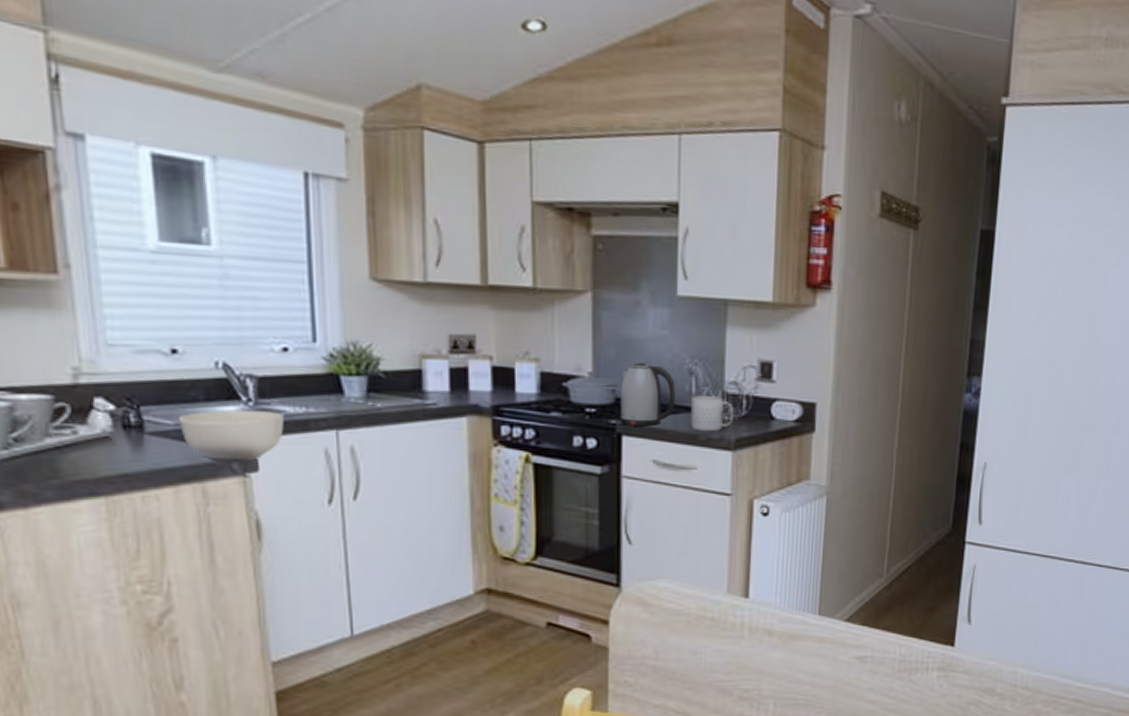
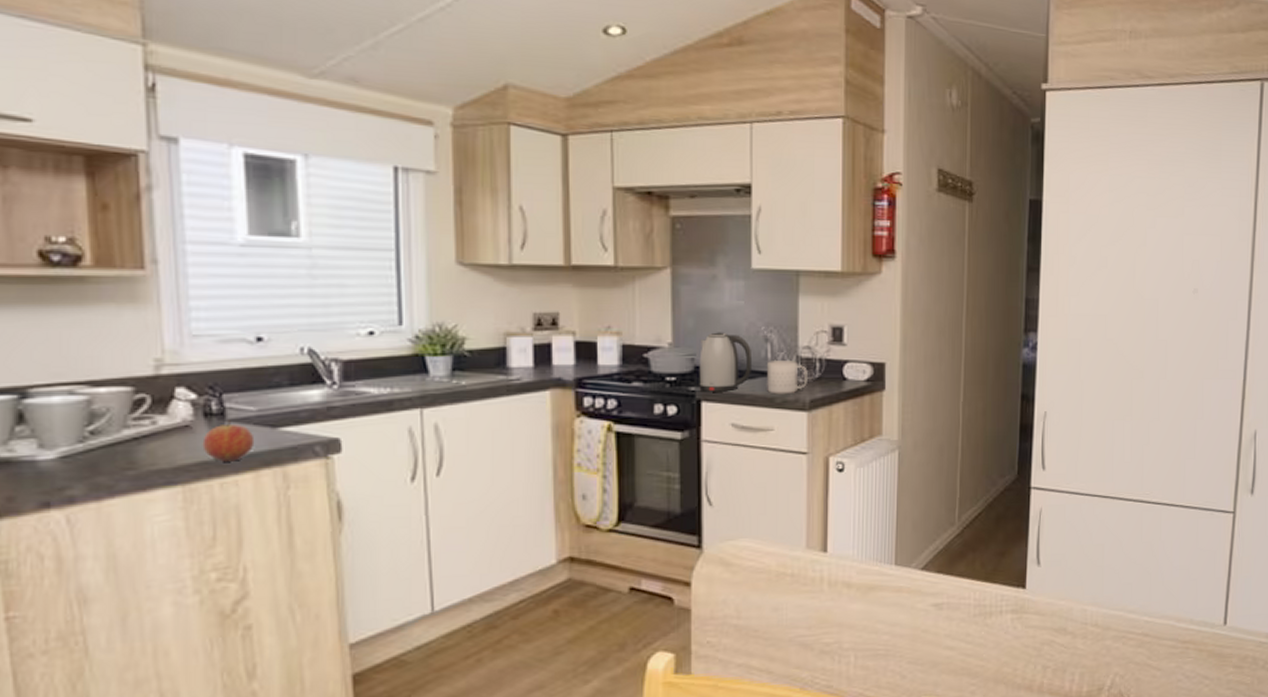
fruit: none [122,433,174,475] -> present [202,420,255,462]
bowl: present [178,410,285,463] -> none [261,394,369,446]

